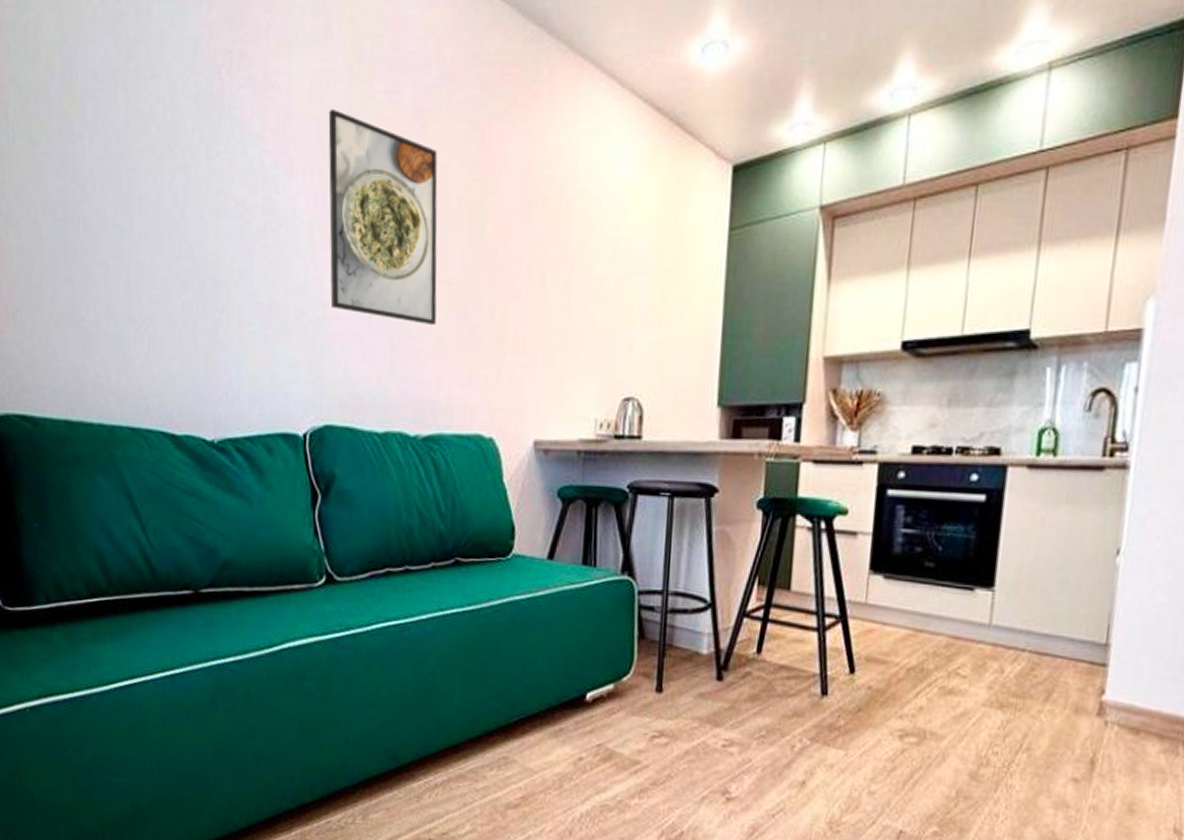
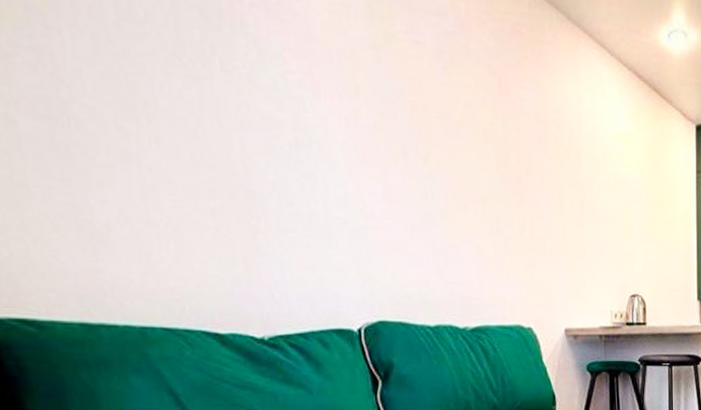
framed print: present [328,109,438,326] -> none [351,40,473,237]

